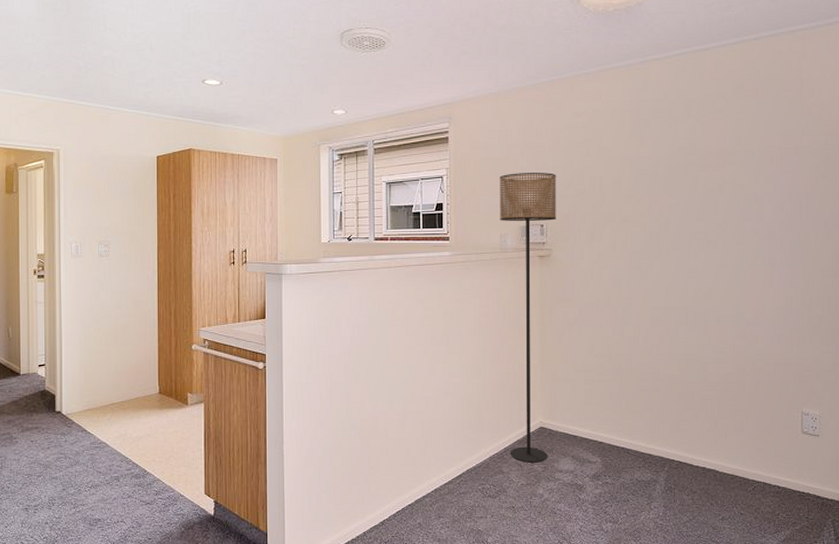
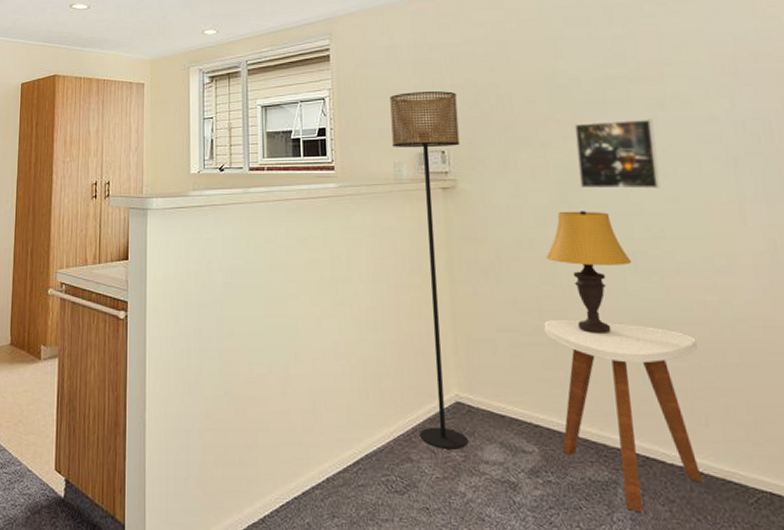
side table: none [613,361,725,502] -> present [544,319,703,513]
table lamp: none [618,275,685,371] -> present [545,211,632,333]
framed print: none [650,199,713,257] -> present [573,118,661,189]

